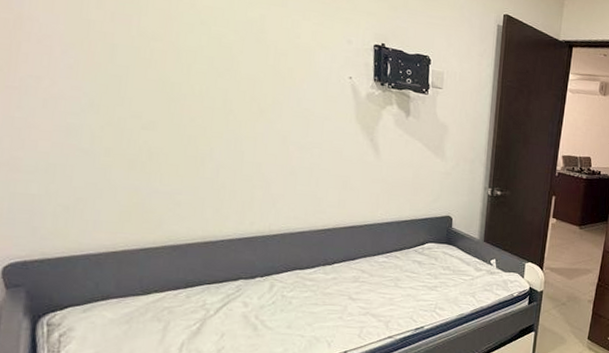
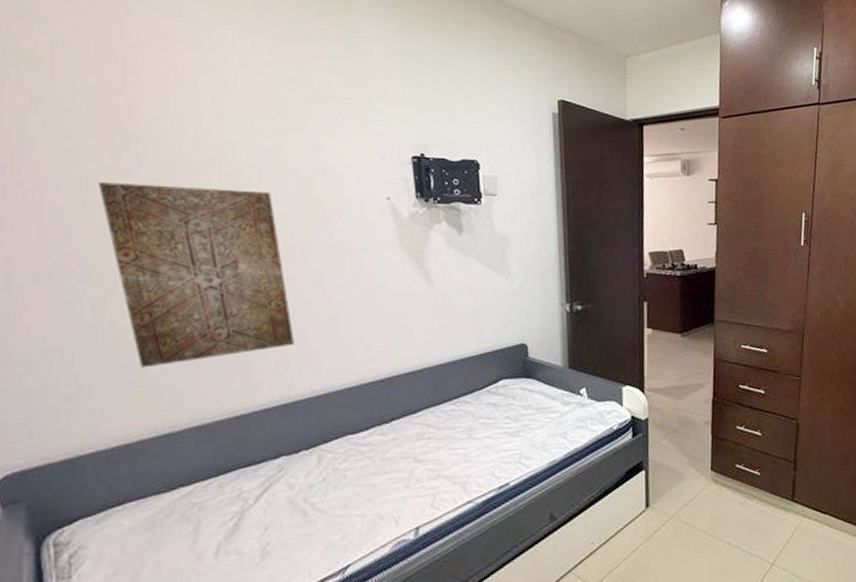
wall art: none [103,27,260,192] -> present [97,182,294,368]

